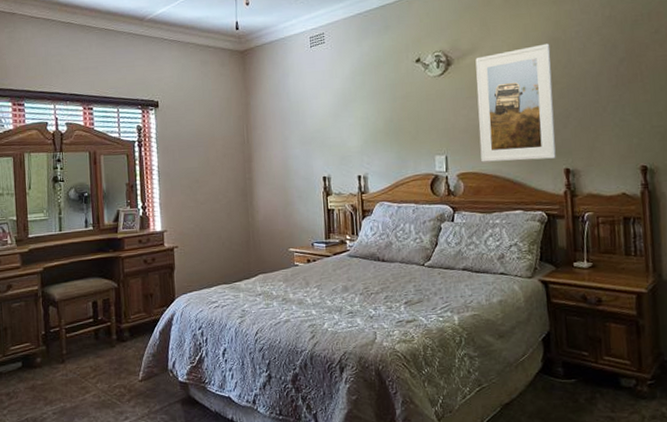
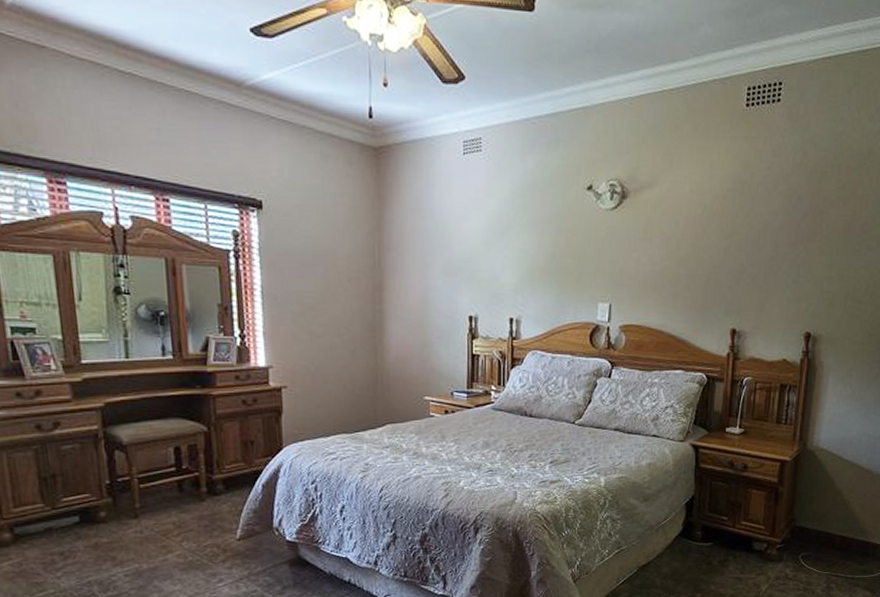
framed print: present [475,43,556,162] -> none [647,186,735,317]

